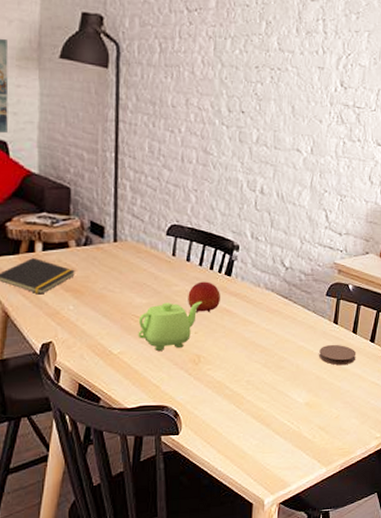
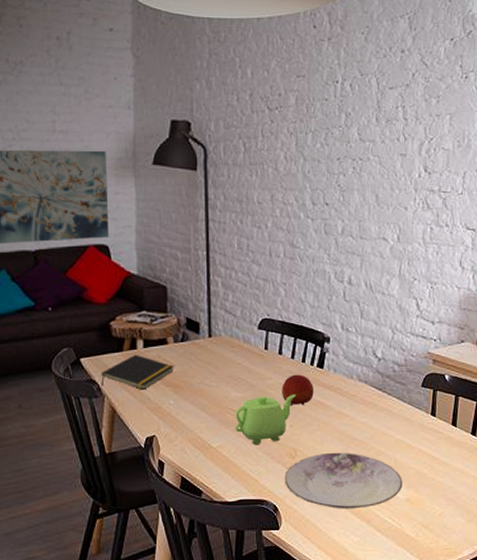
plate: none [186,358,303,414] -> present [284,452,403,509]
coaster: present [319,344,357,366] -> none [418,437,458,460]

